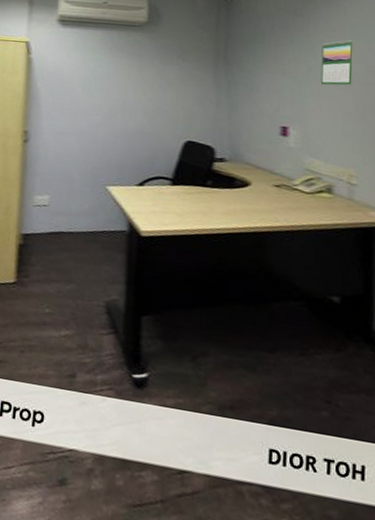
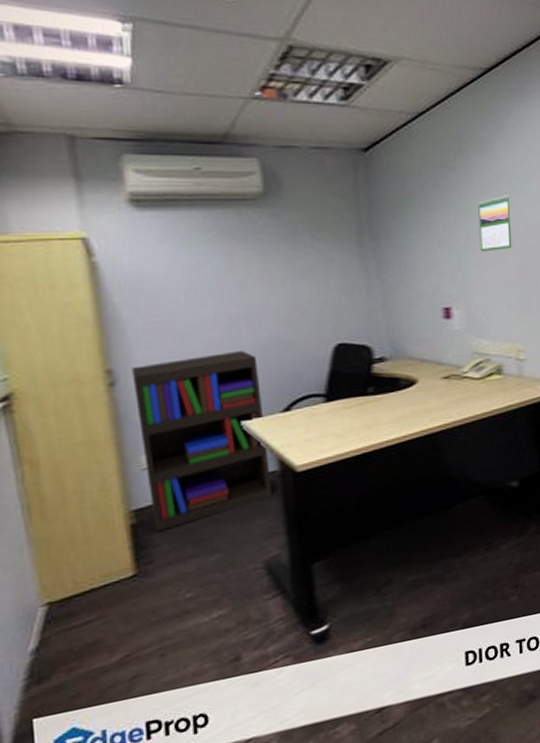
bookshelf: none [34,131,125,255] -> present [132,350,272,532]

